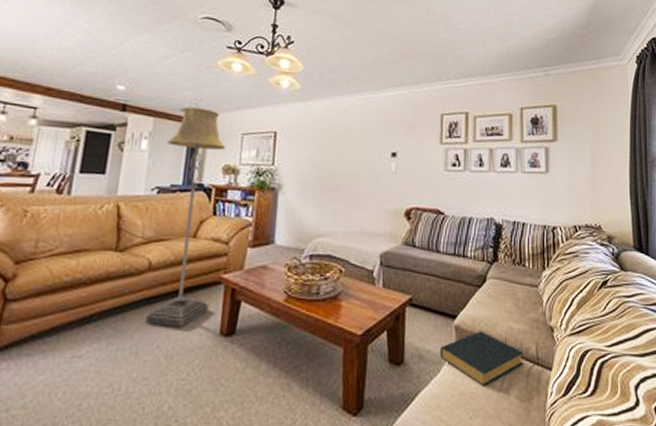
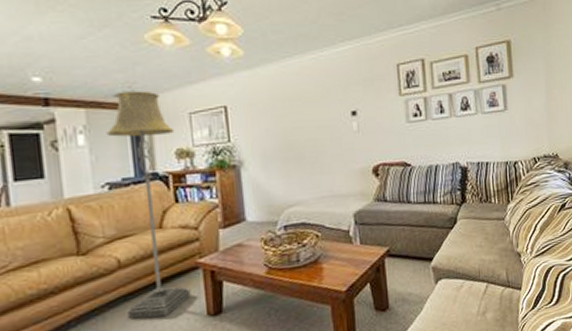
hardback book: present [439,331,524,387] -> none [420,267,496,315]

